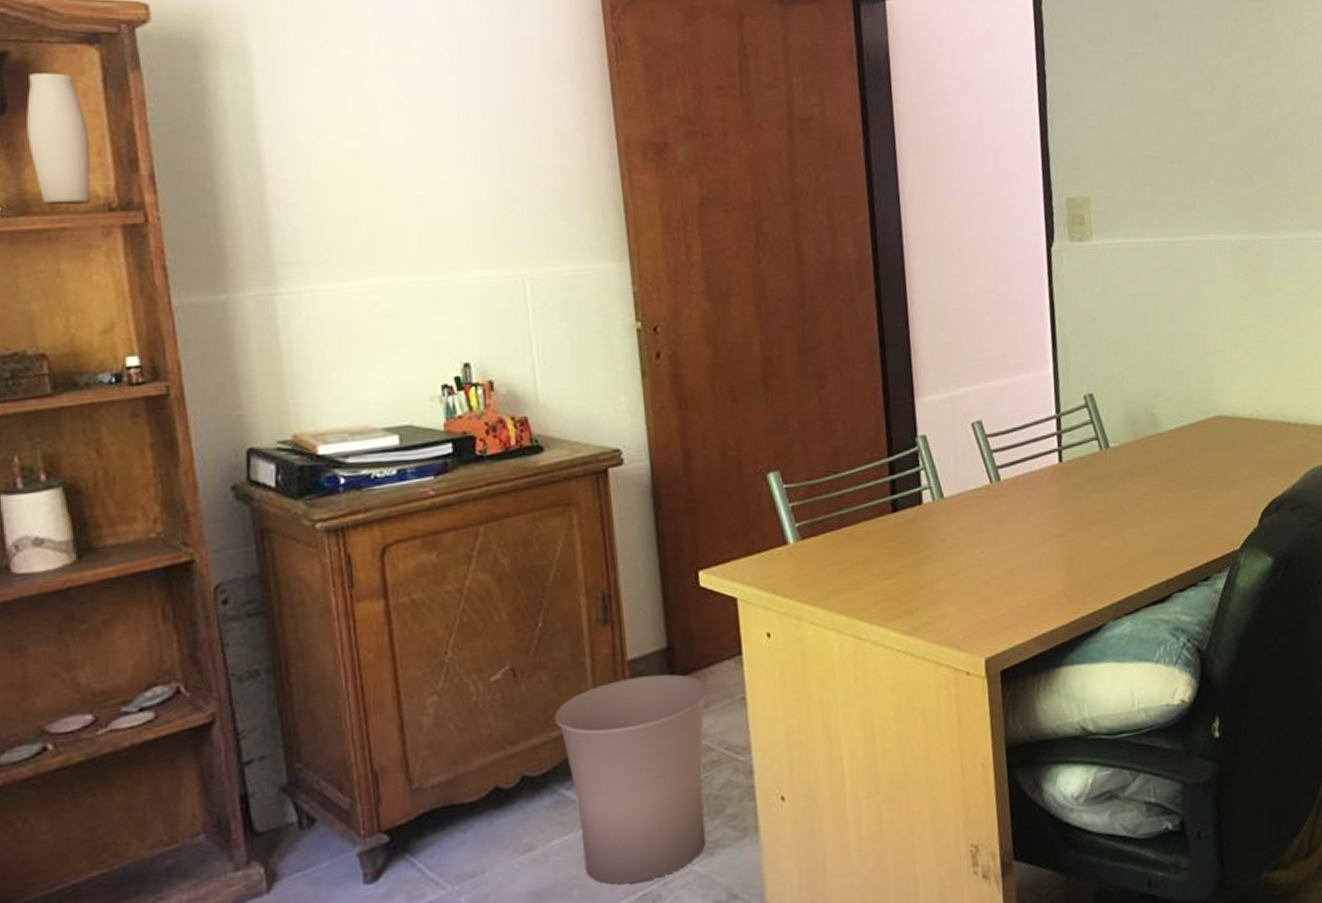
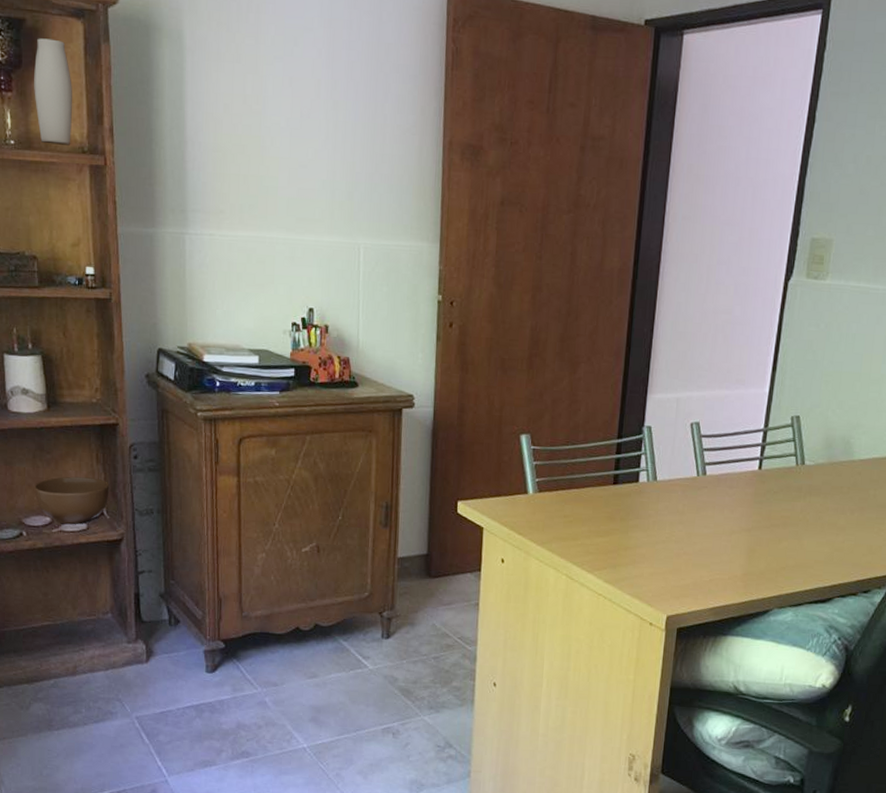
bowl: none [61,642,187,719] -> present [33,476,109,524]
waste bin: present [555,674,708,885] -> none [342,570,453,719]

